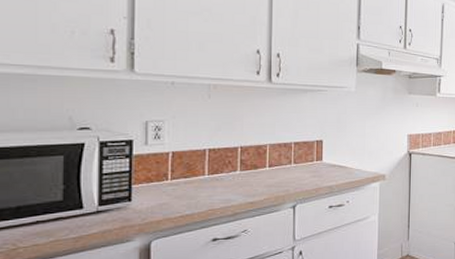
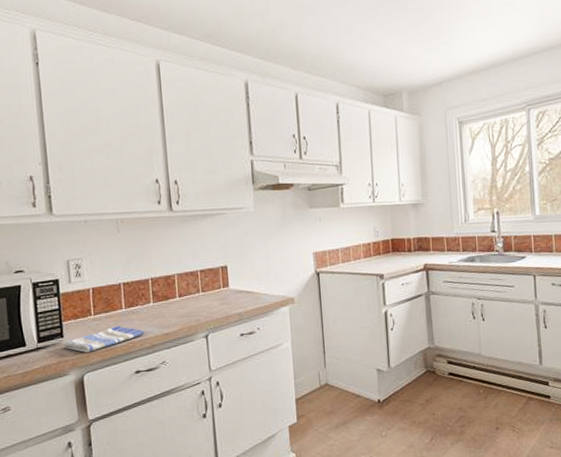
dish towel: none [129,192,227,218] -> present [62,325,144,353]

